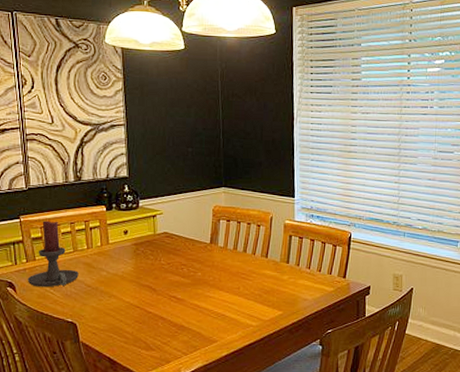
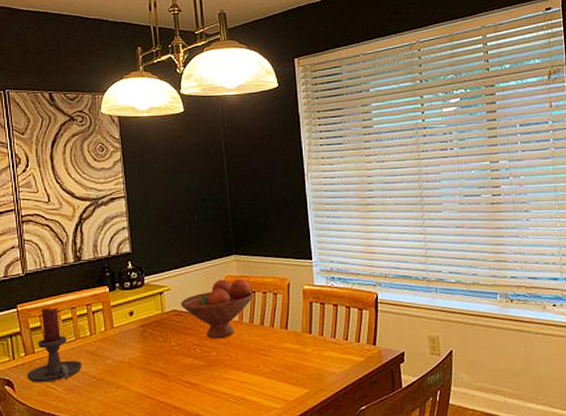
fruit bowl: none [171,208,239,261] -> present [180,278,254,339]

